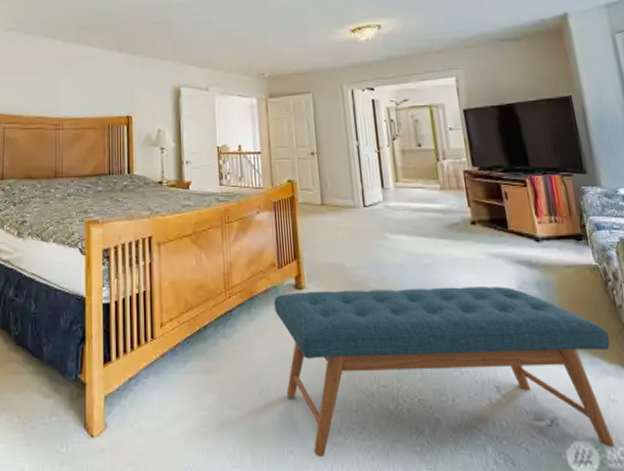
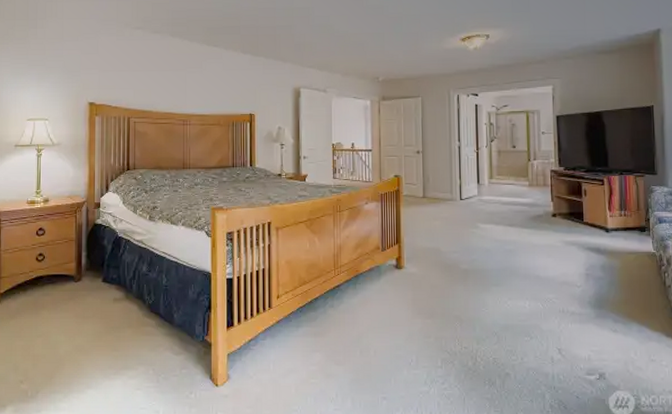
bench: present [273,286,615,458] -> none [376,269,656,403]

